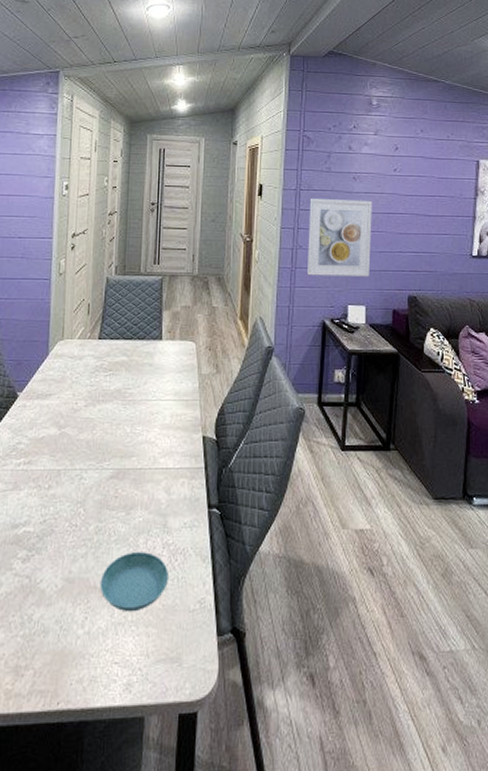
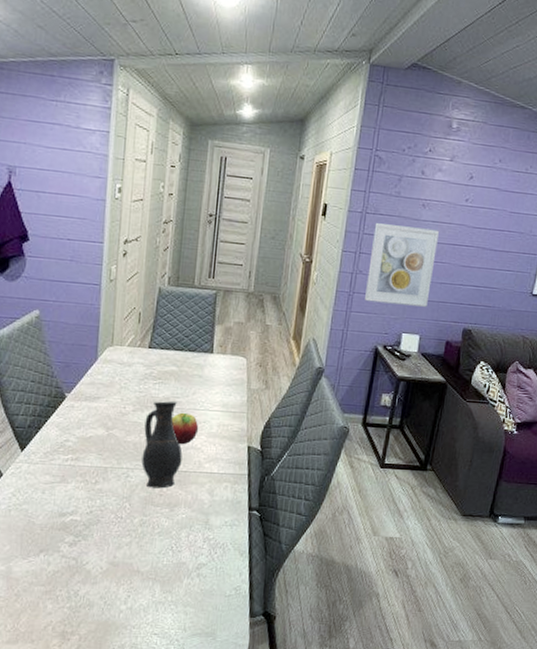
jug: none [95,394,136,490] -> present [141,401,183,489]
saucer: present [100,552,168,612] -> none [142,544,208,594]
fruit: none [123,404,152,440] -> present [171,412,199,445]

